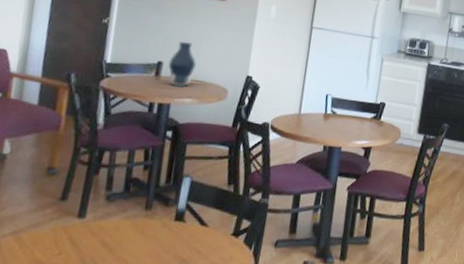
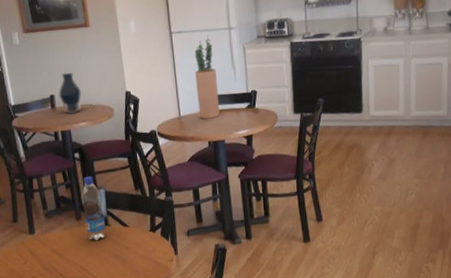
bottle: none [153,159,185,238] -> present [80,176,107,241]
vase: none [320,38,352,123] -> present [194,35,220,119]

